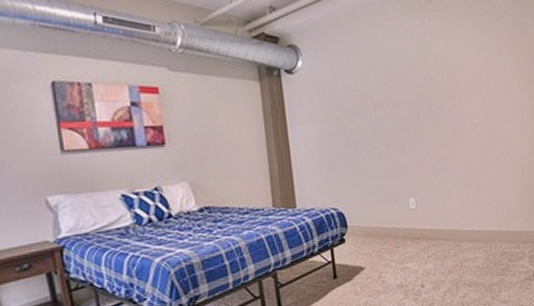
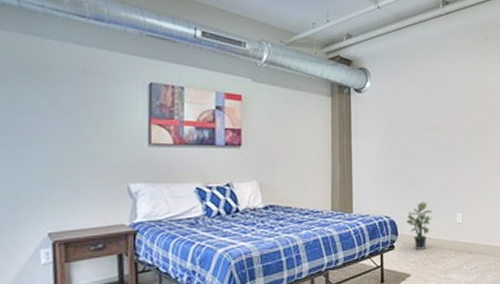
potted plant: none [355,189,383,242] -> present [406,201,432,250]

